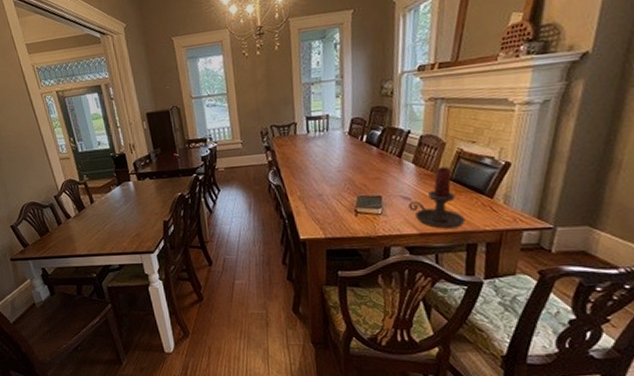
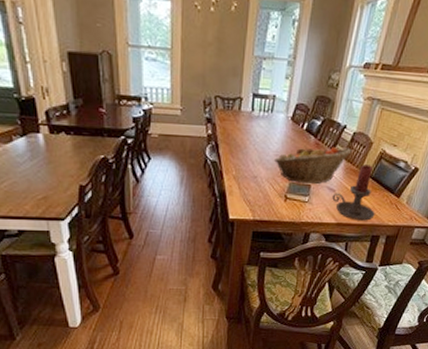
fruit basket: none [336,152,422,196] -> present [273,147,352,184]

